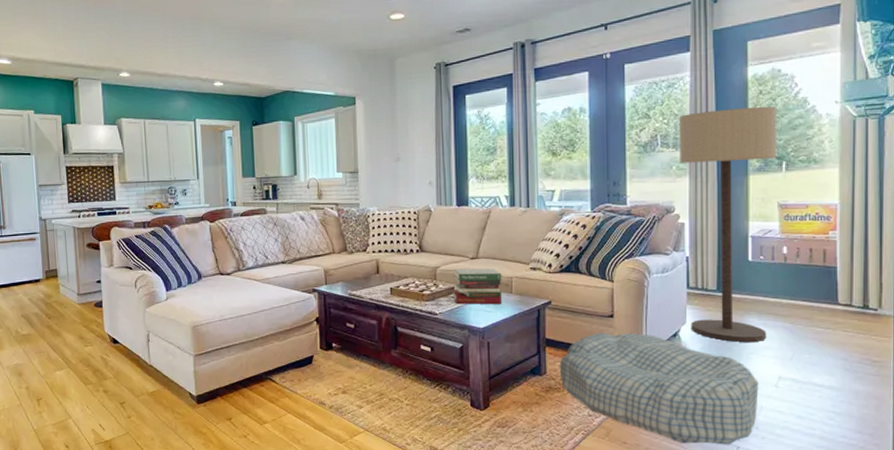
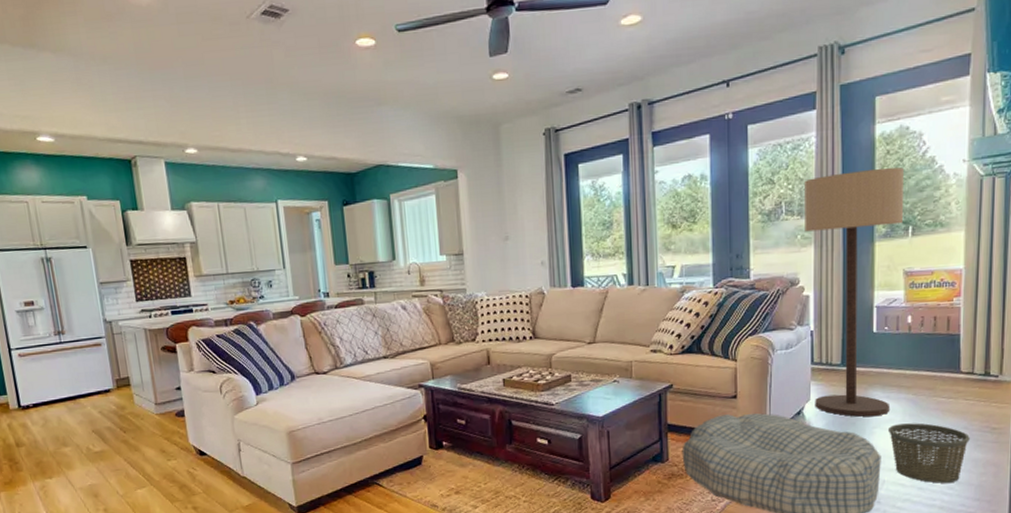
books: present [452,268,503,305] -> none [568,353,622,393]
basket: none [764,351,850,413] -> present [887,423,970,483]

